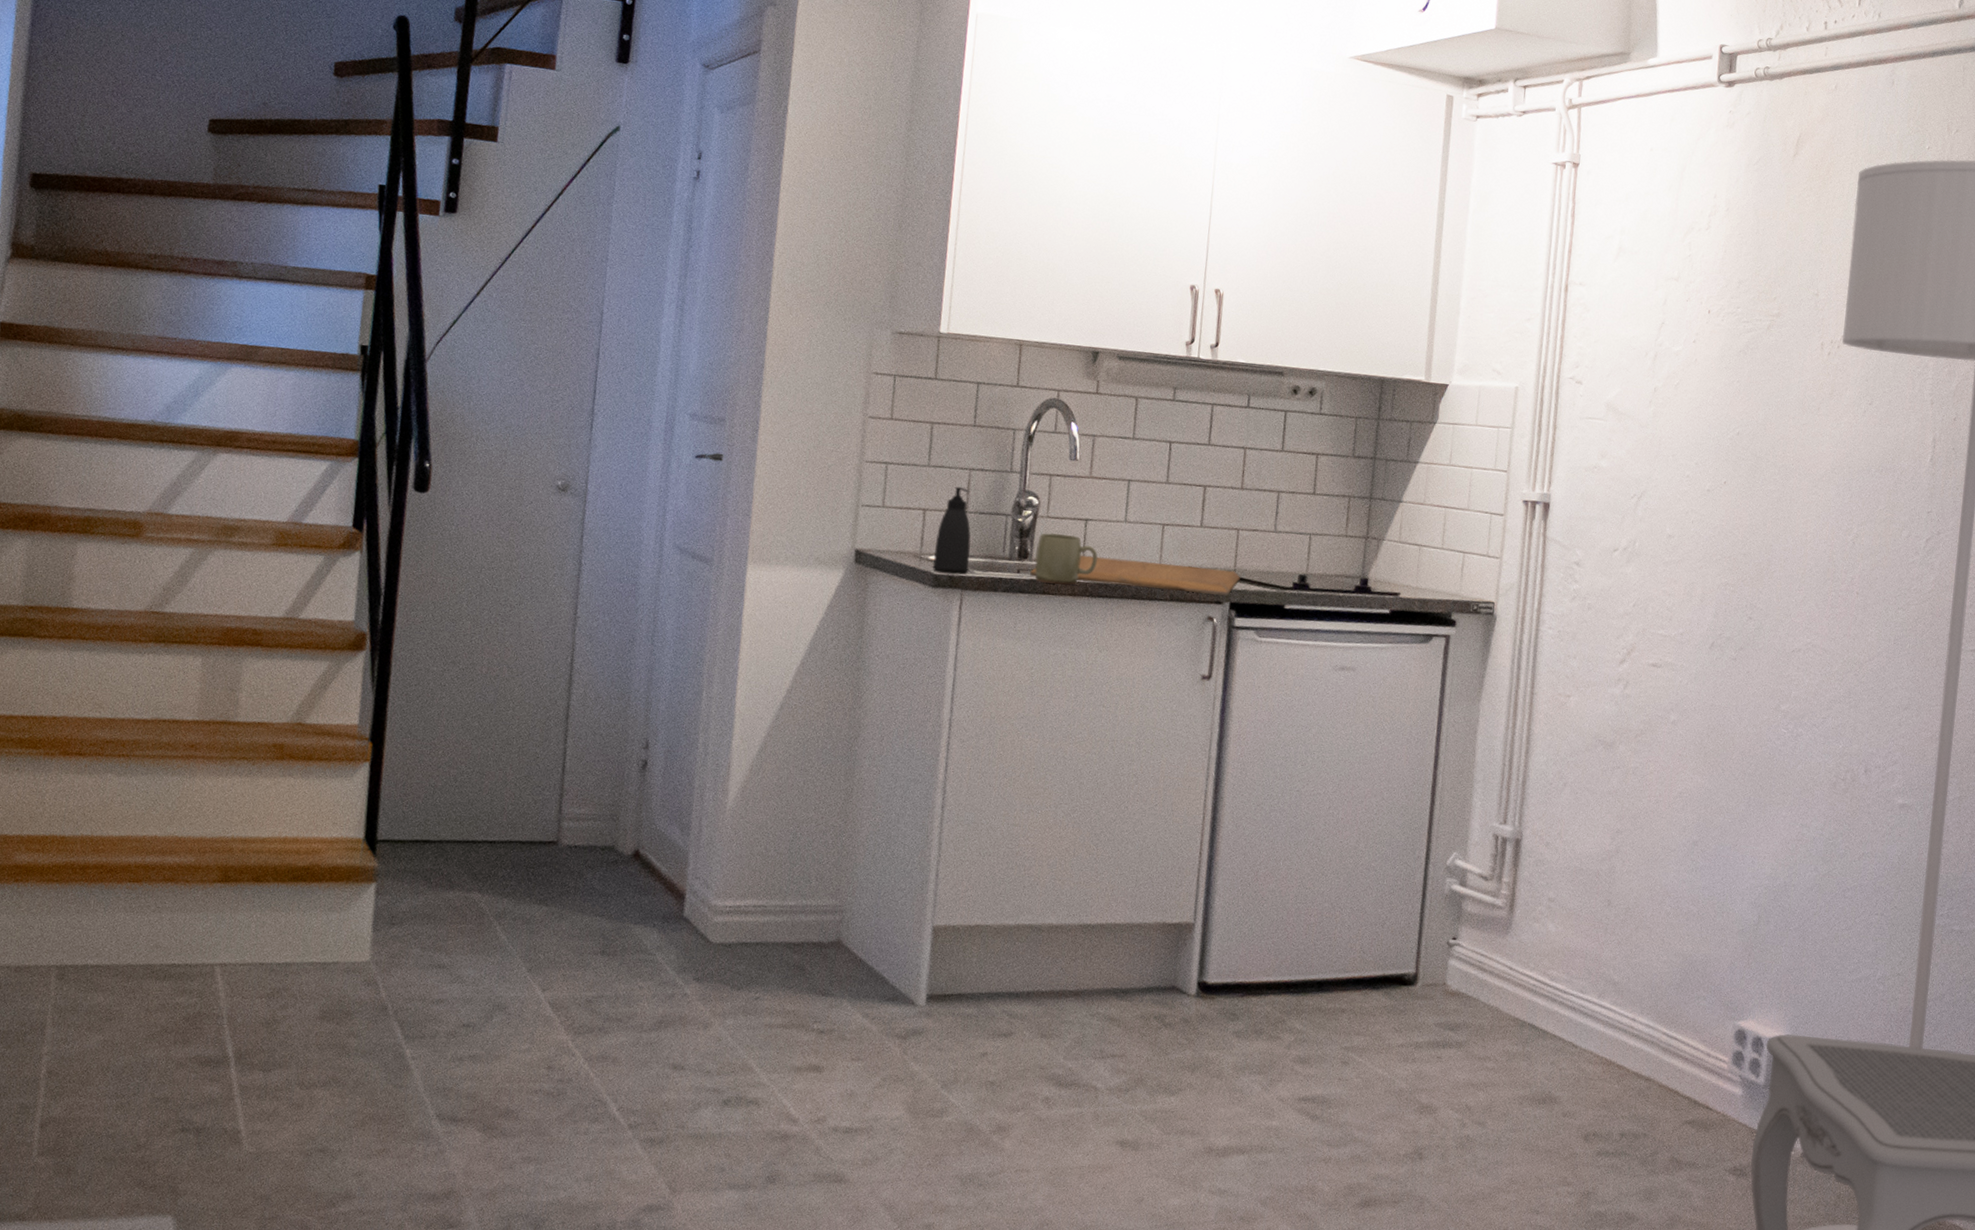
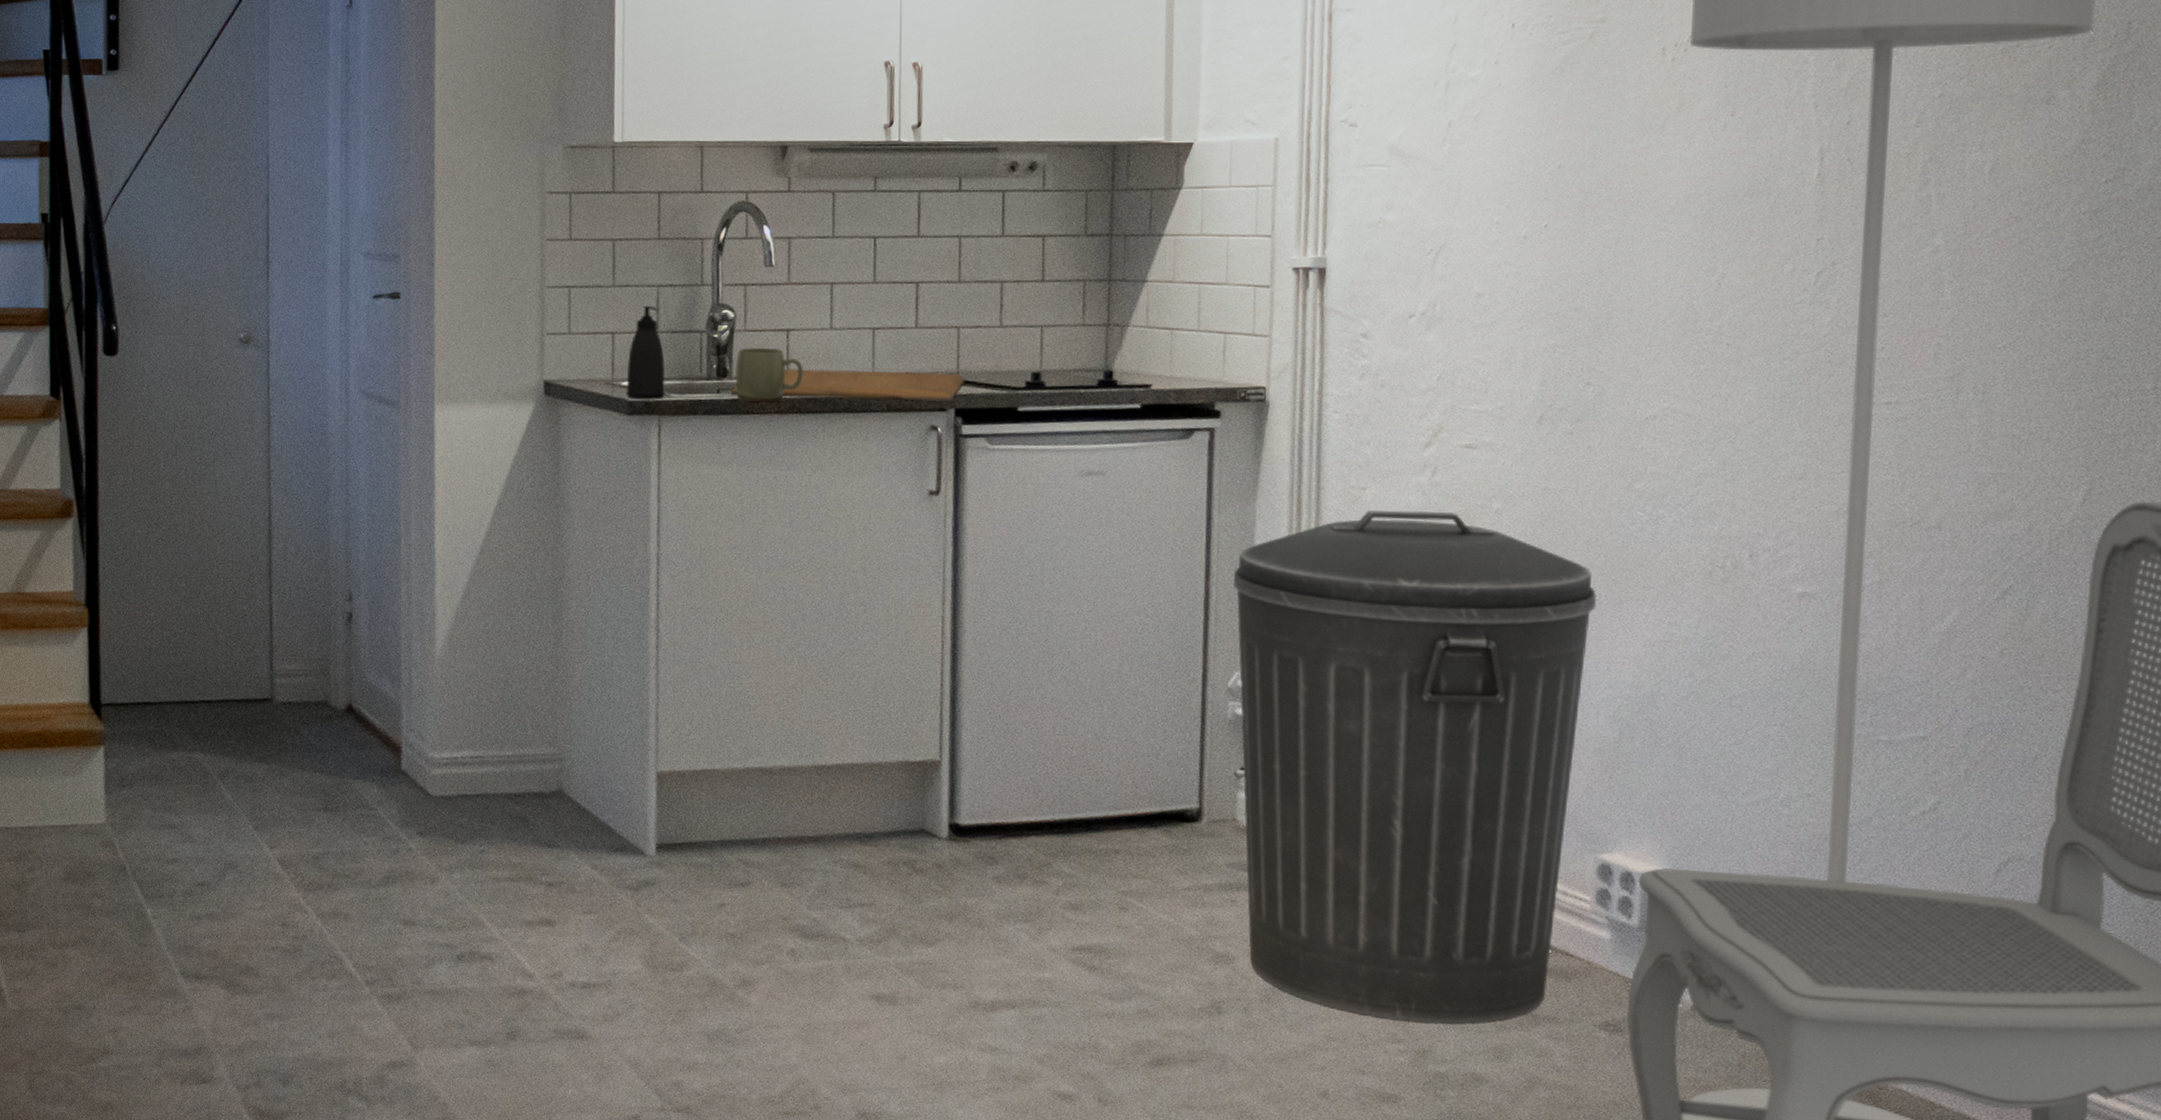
trash can: none [1449,715,1747,1169] -> present [1234,510,1597,1024]

